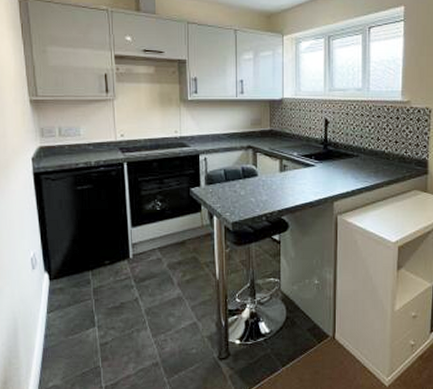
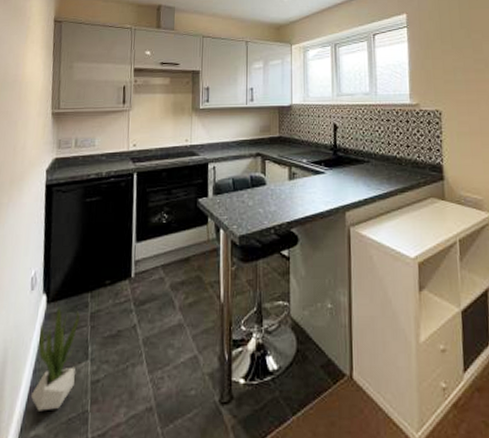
potted plant: none [45,283,84,367] -> present [30,306,80,411]

